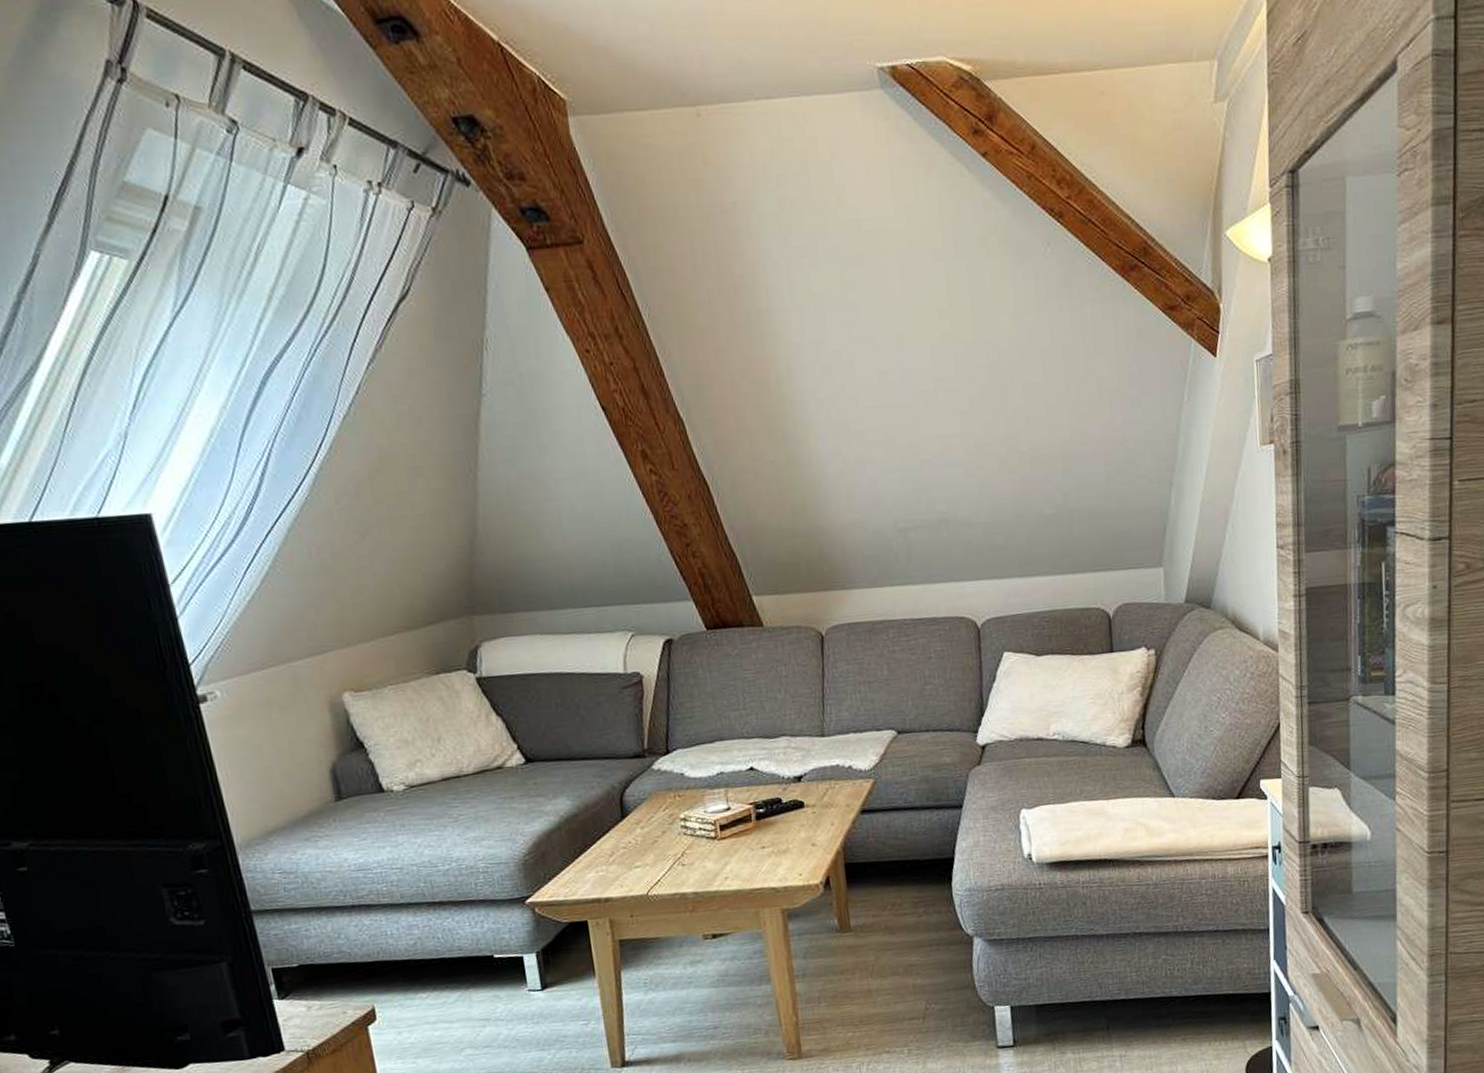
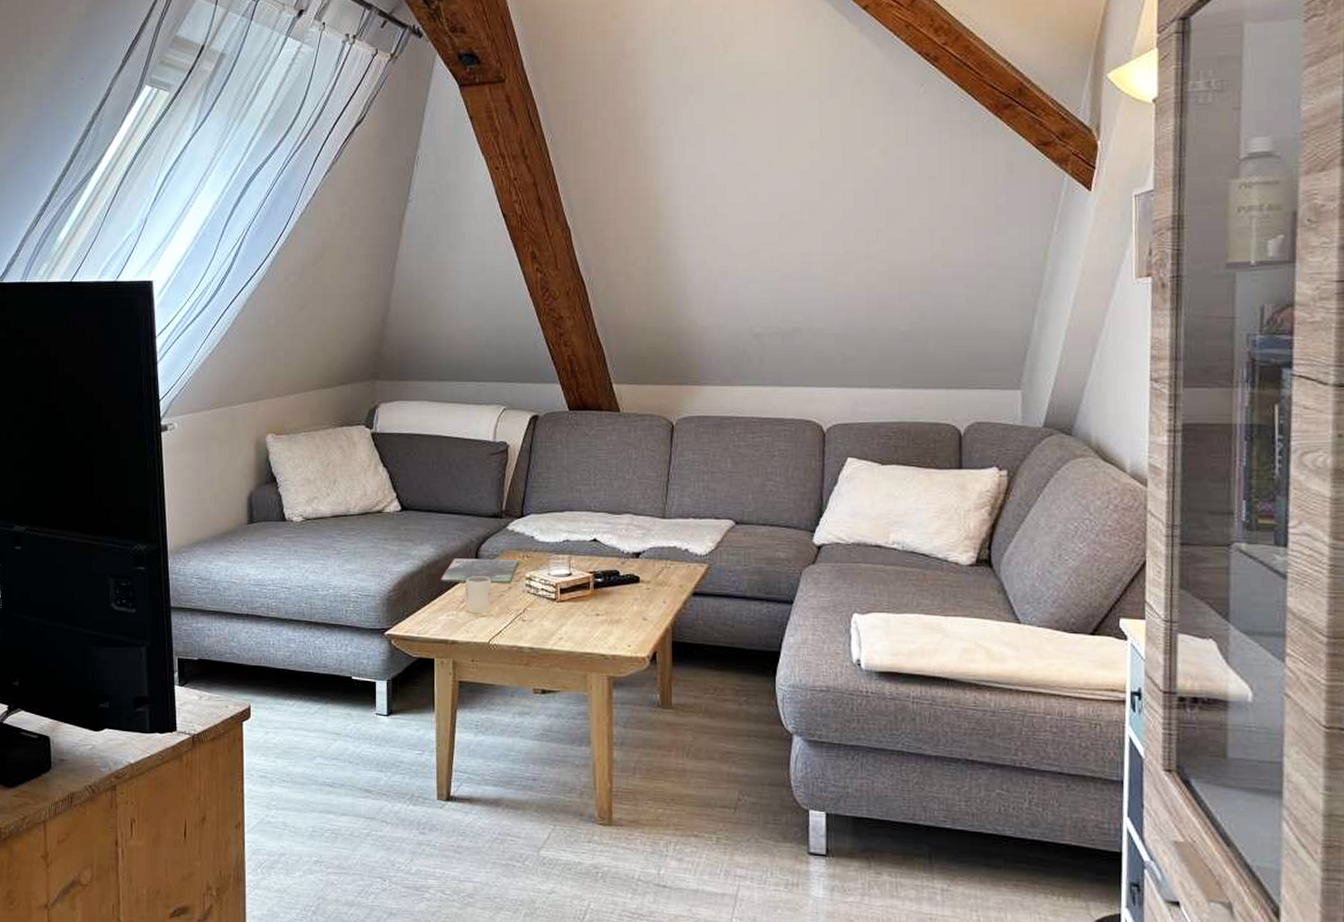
magazine: none [582,800,671,837] -> present [440,558,519,584]
mug: none [612,823,646,866] -> present [465,576,492,614]

